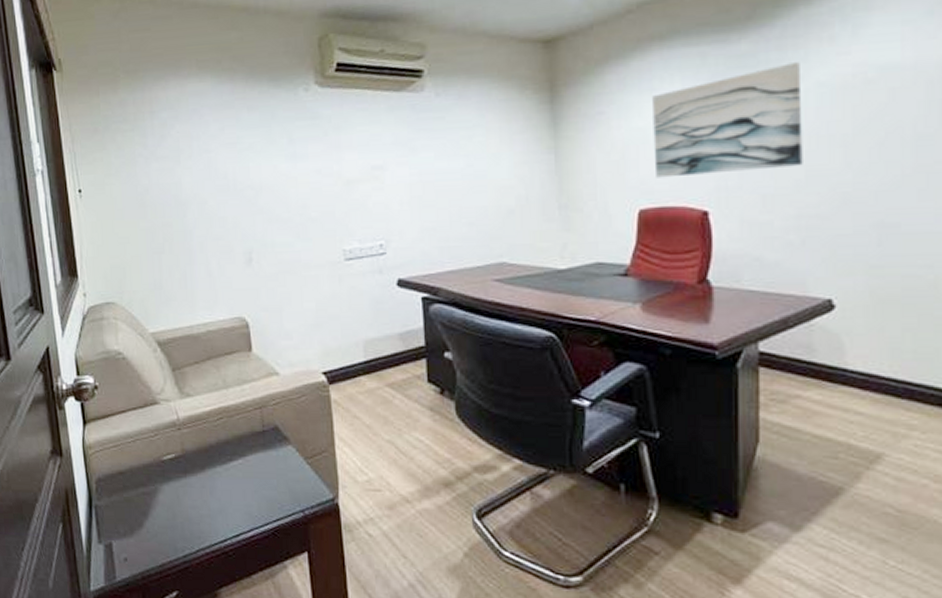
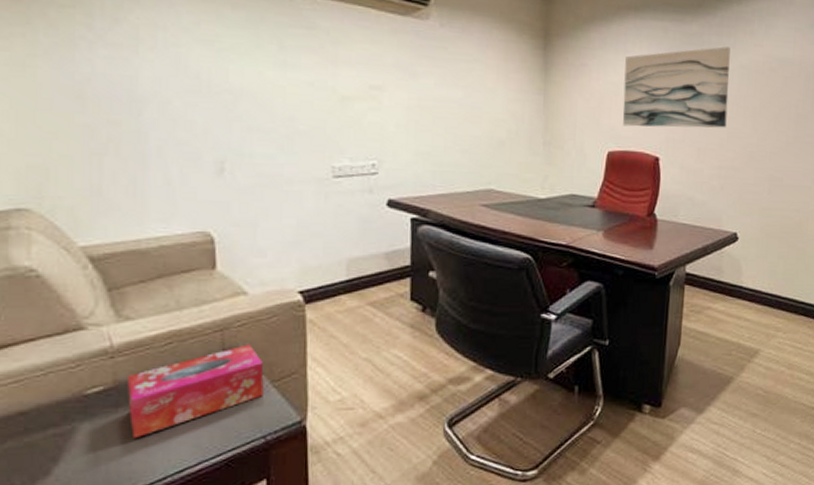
tissue box: none [192,422,299,503] -> present [128,344,264,439]

